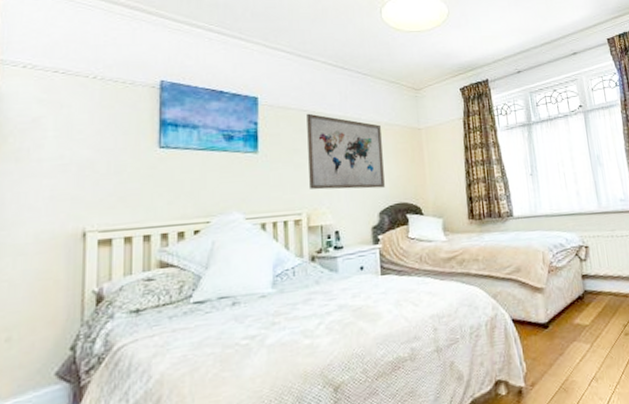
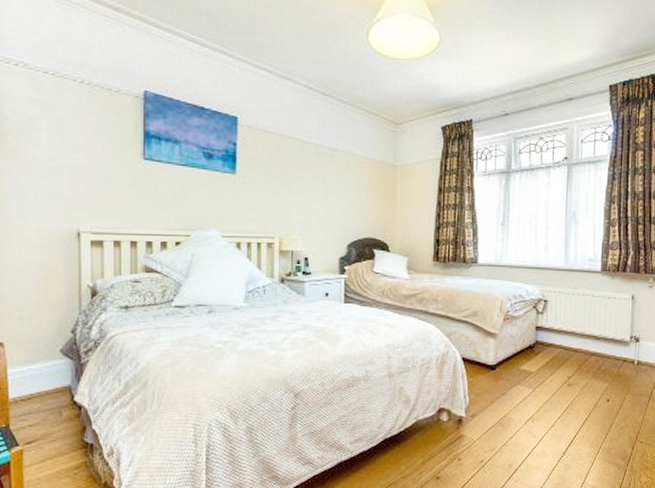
wall art: present [307,113,385,190] -> none [283,138,356,221]

